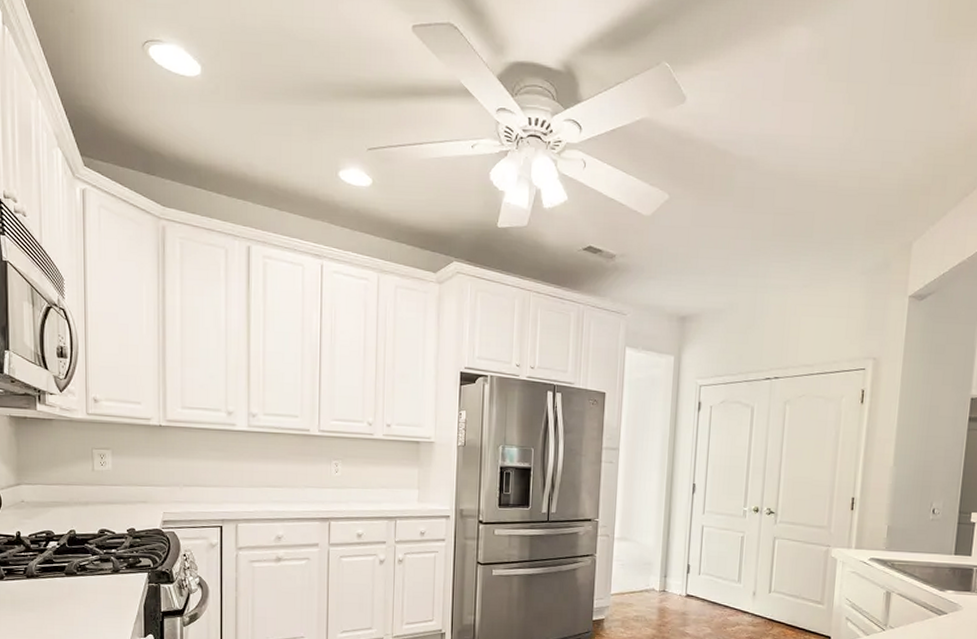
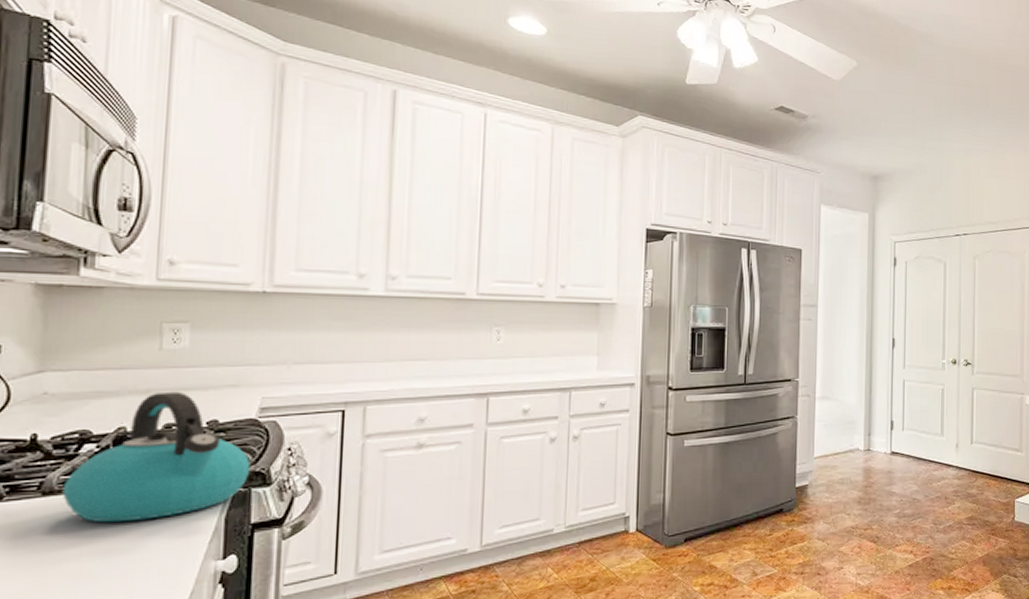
kettle: none [39,504,159,603] -> present [62,391,251,523]

